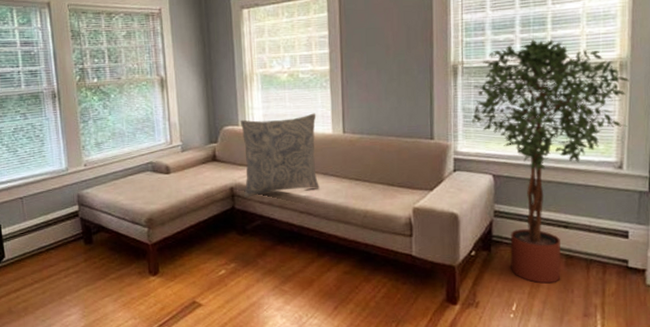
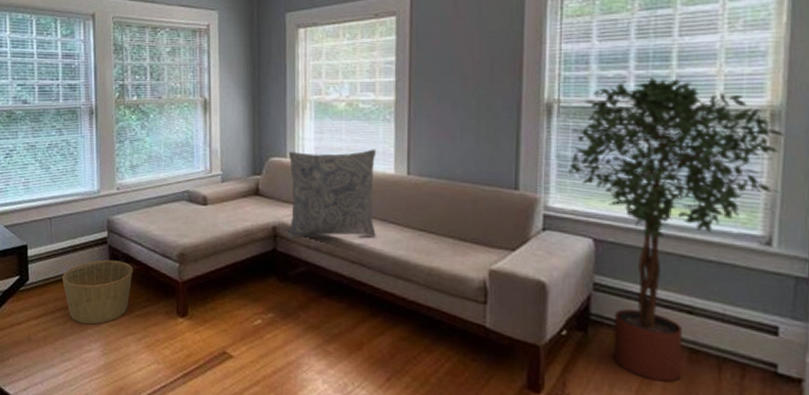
basket: none [38,231,106,292] -> present [62,260,133,325]

